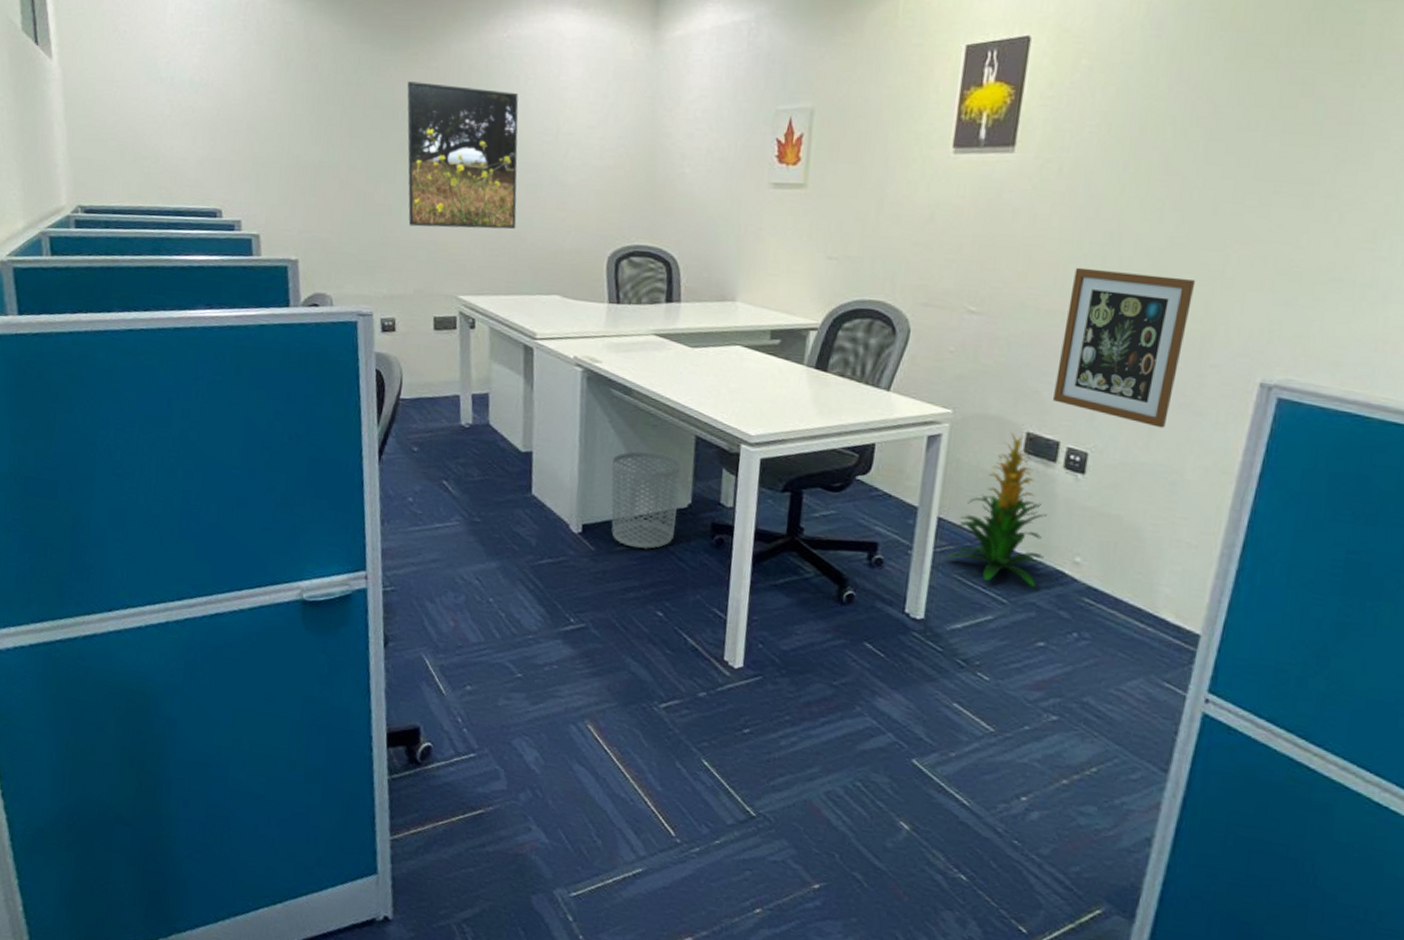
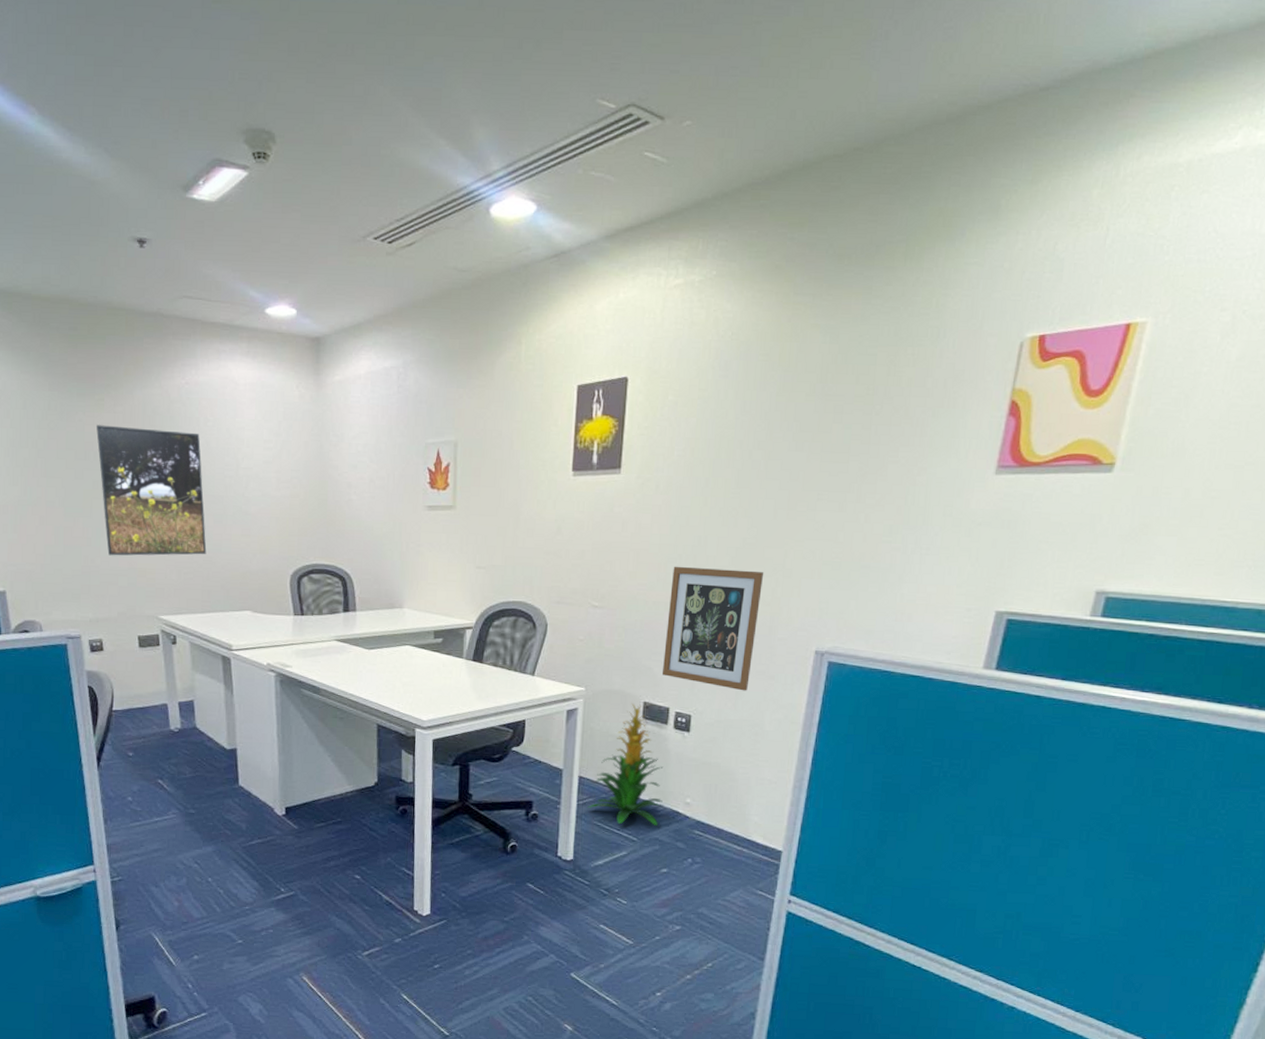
waste bin: present [611,451,682,550] -> none [306,740,367,824]

